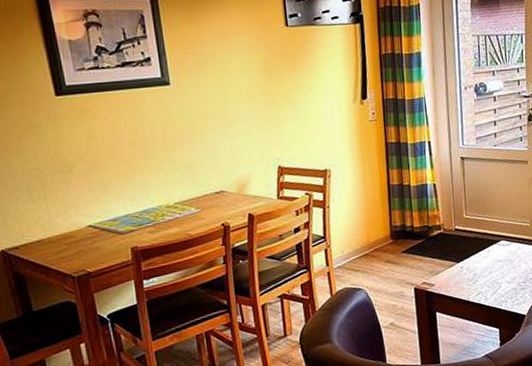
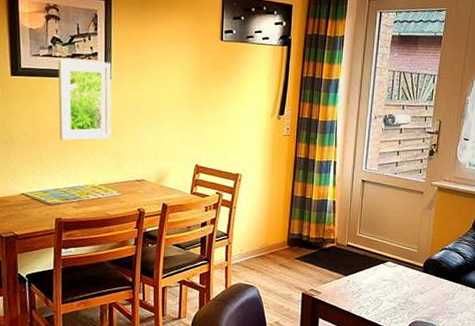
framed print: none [106,66,180,160] -> present [57,59,112,141]

